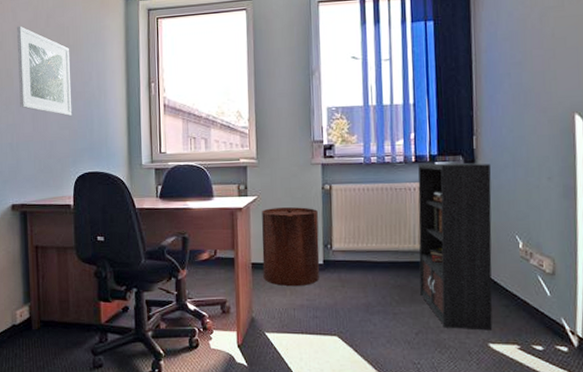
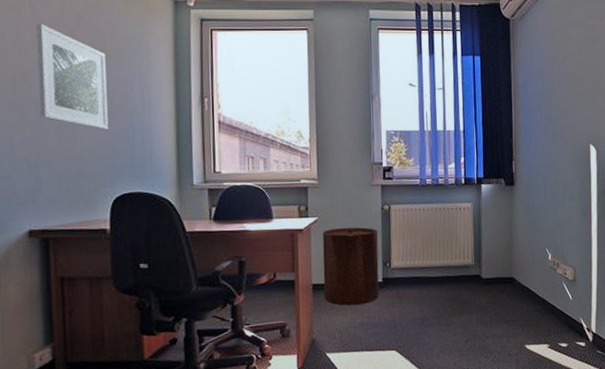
bookcase: present [418,162,546,349] -> none [467,185,569,346]

